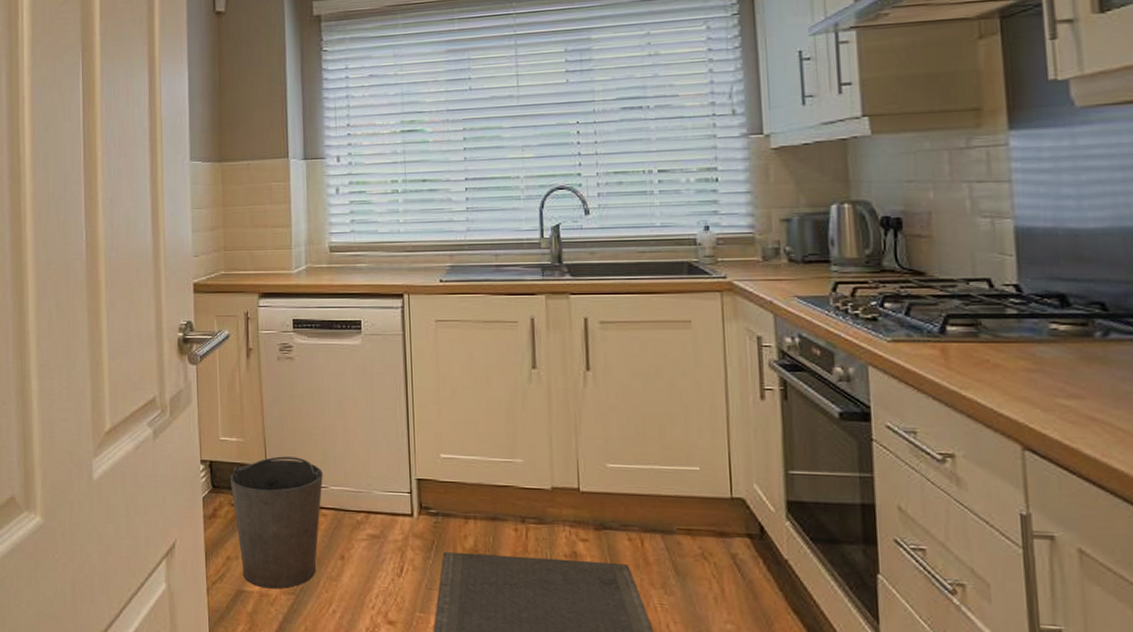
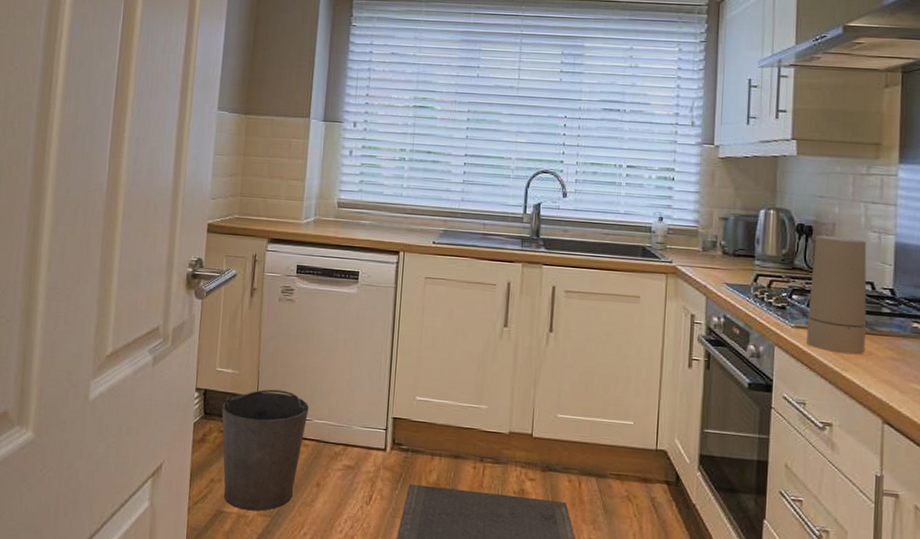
canister: none [906,227,988,369] -> present [806,235,867,355]

